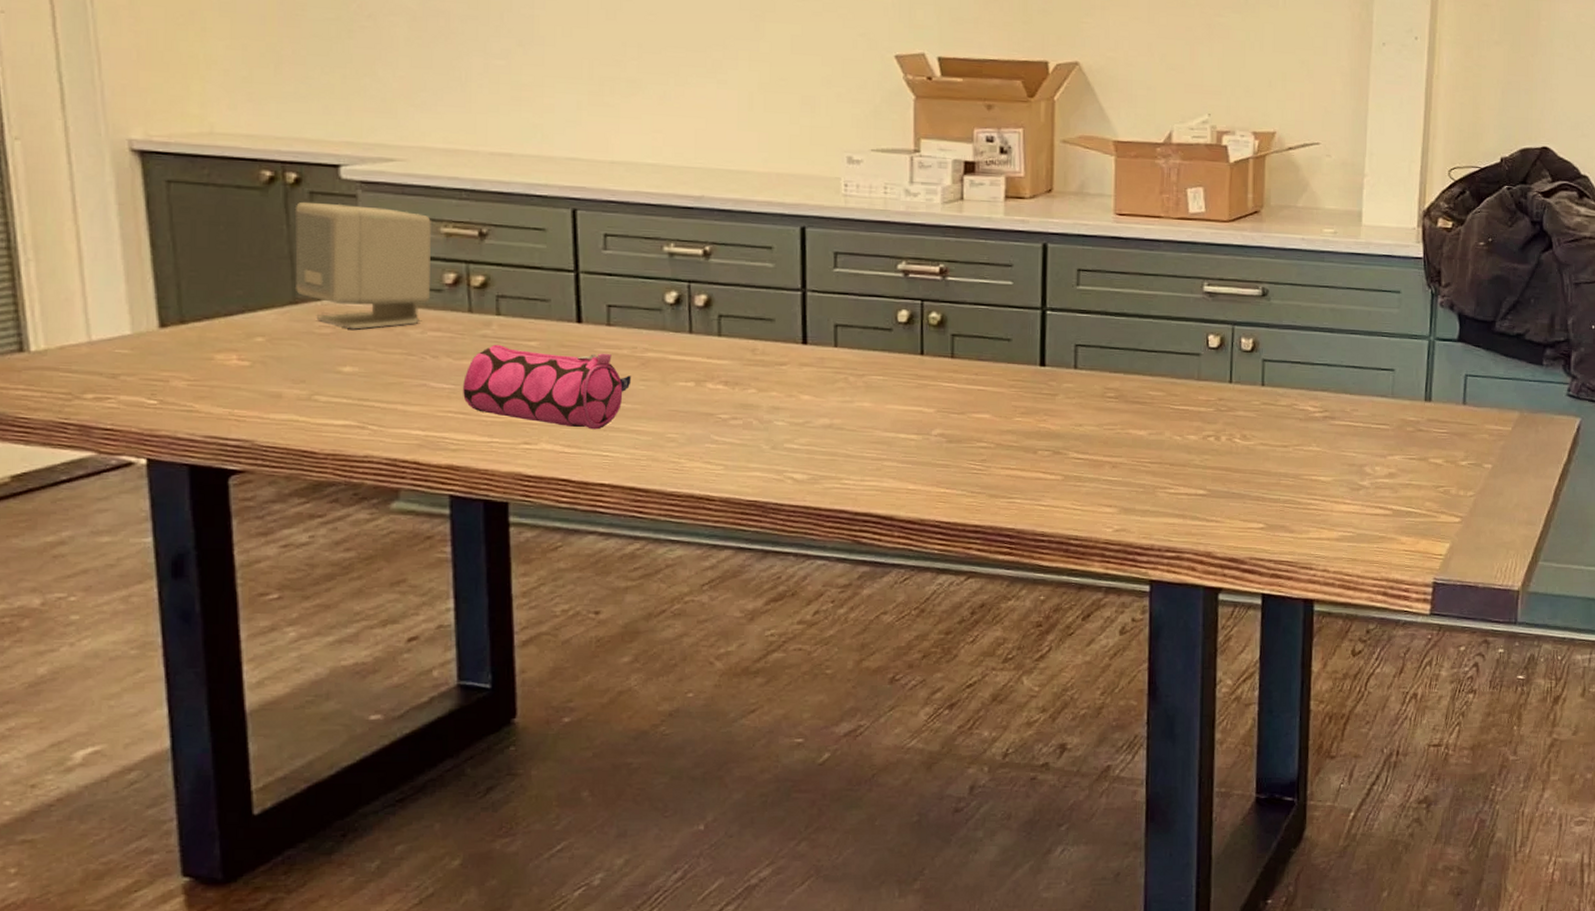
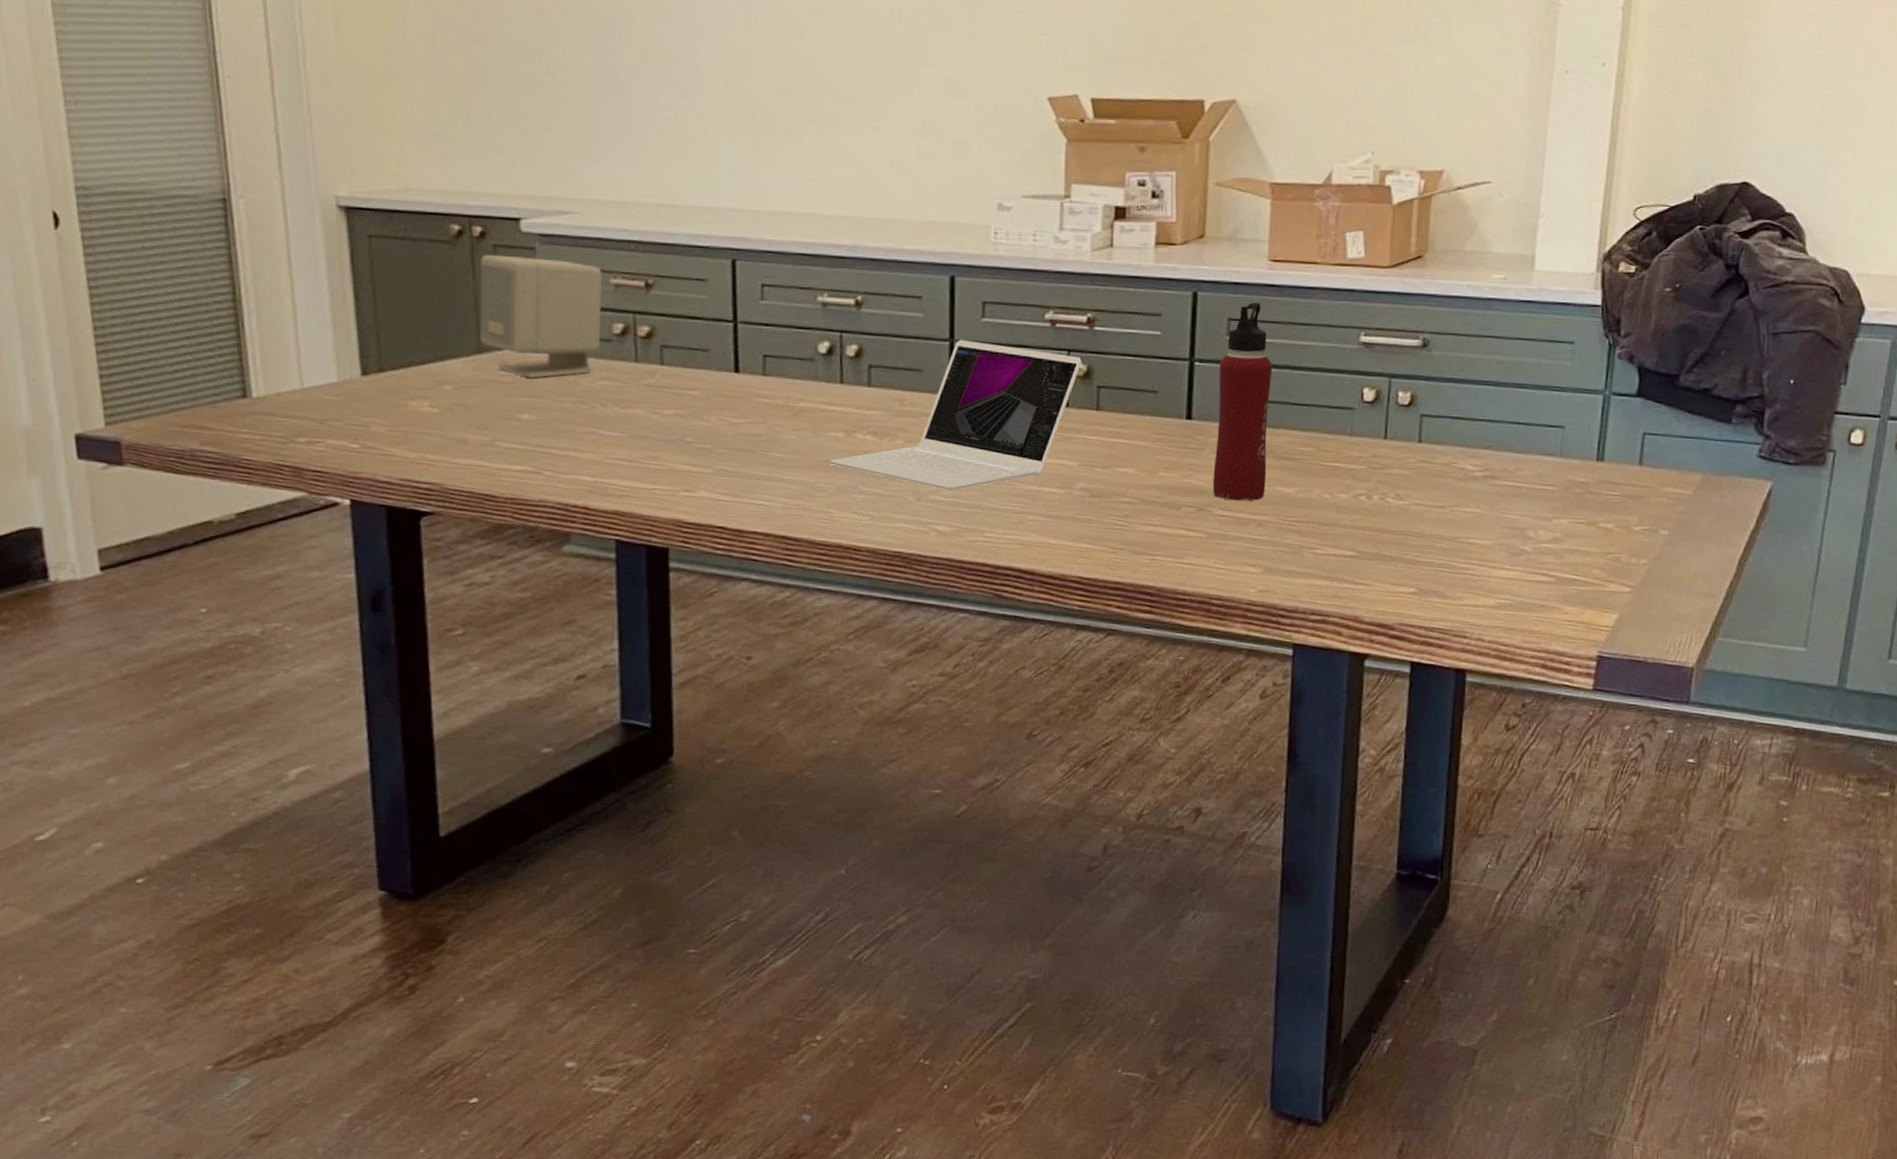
pencil case: present [463,344,632,430] -> none [629,393,785,479]
laptop: none [679,289,935,439] -> present [829,339,1082,491]
water bottle: none [1067,254,1122,444] -> present [1212,302,1273,501]

